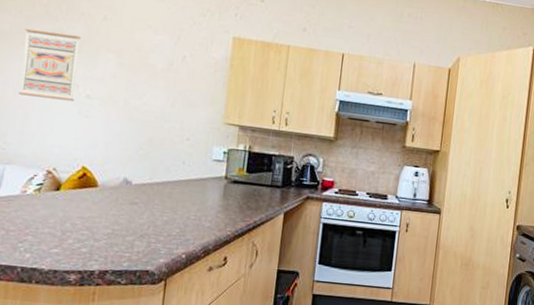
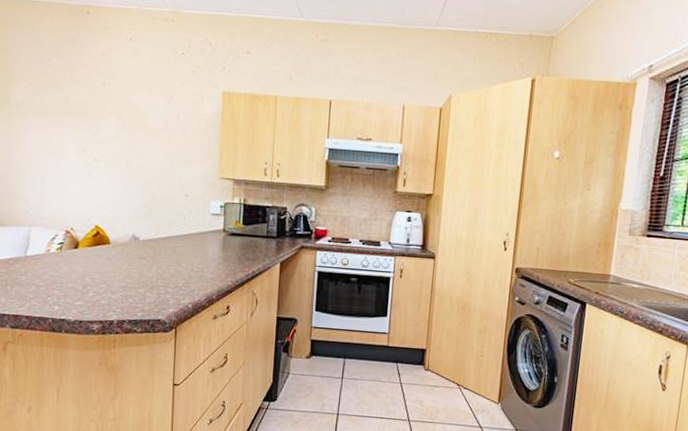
wall art: present [18,29,81,102] -> none [35,99,84,165]

